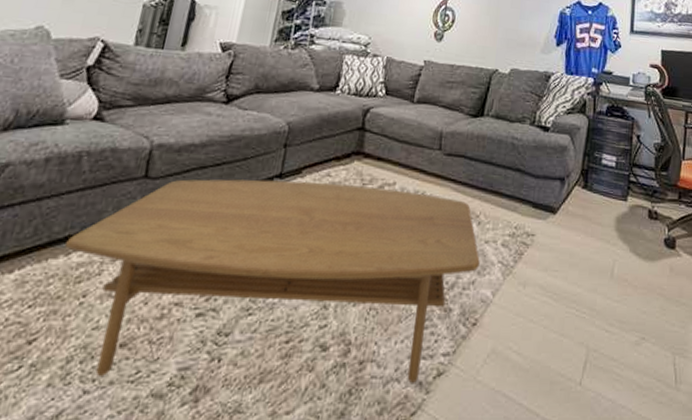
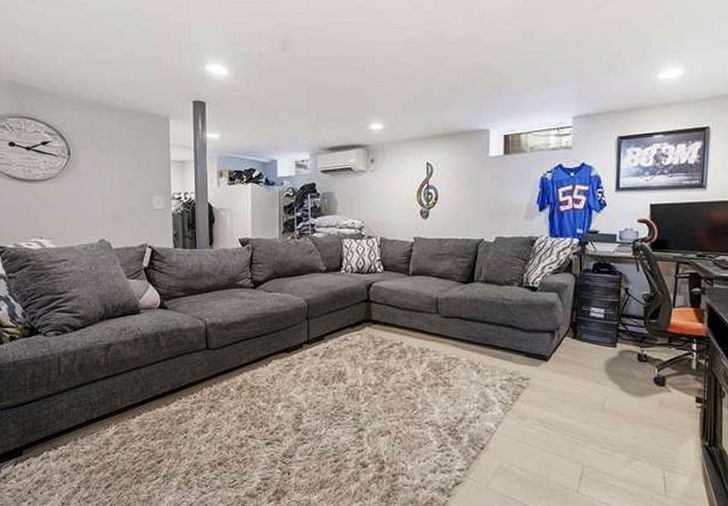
coffee table: present [65,179,480,383] -> none [164,346,482,489]

